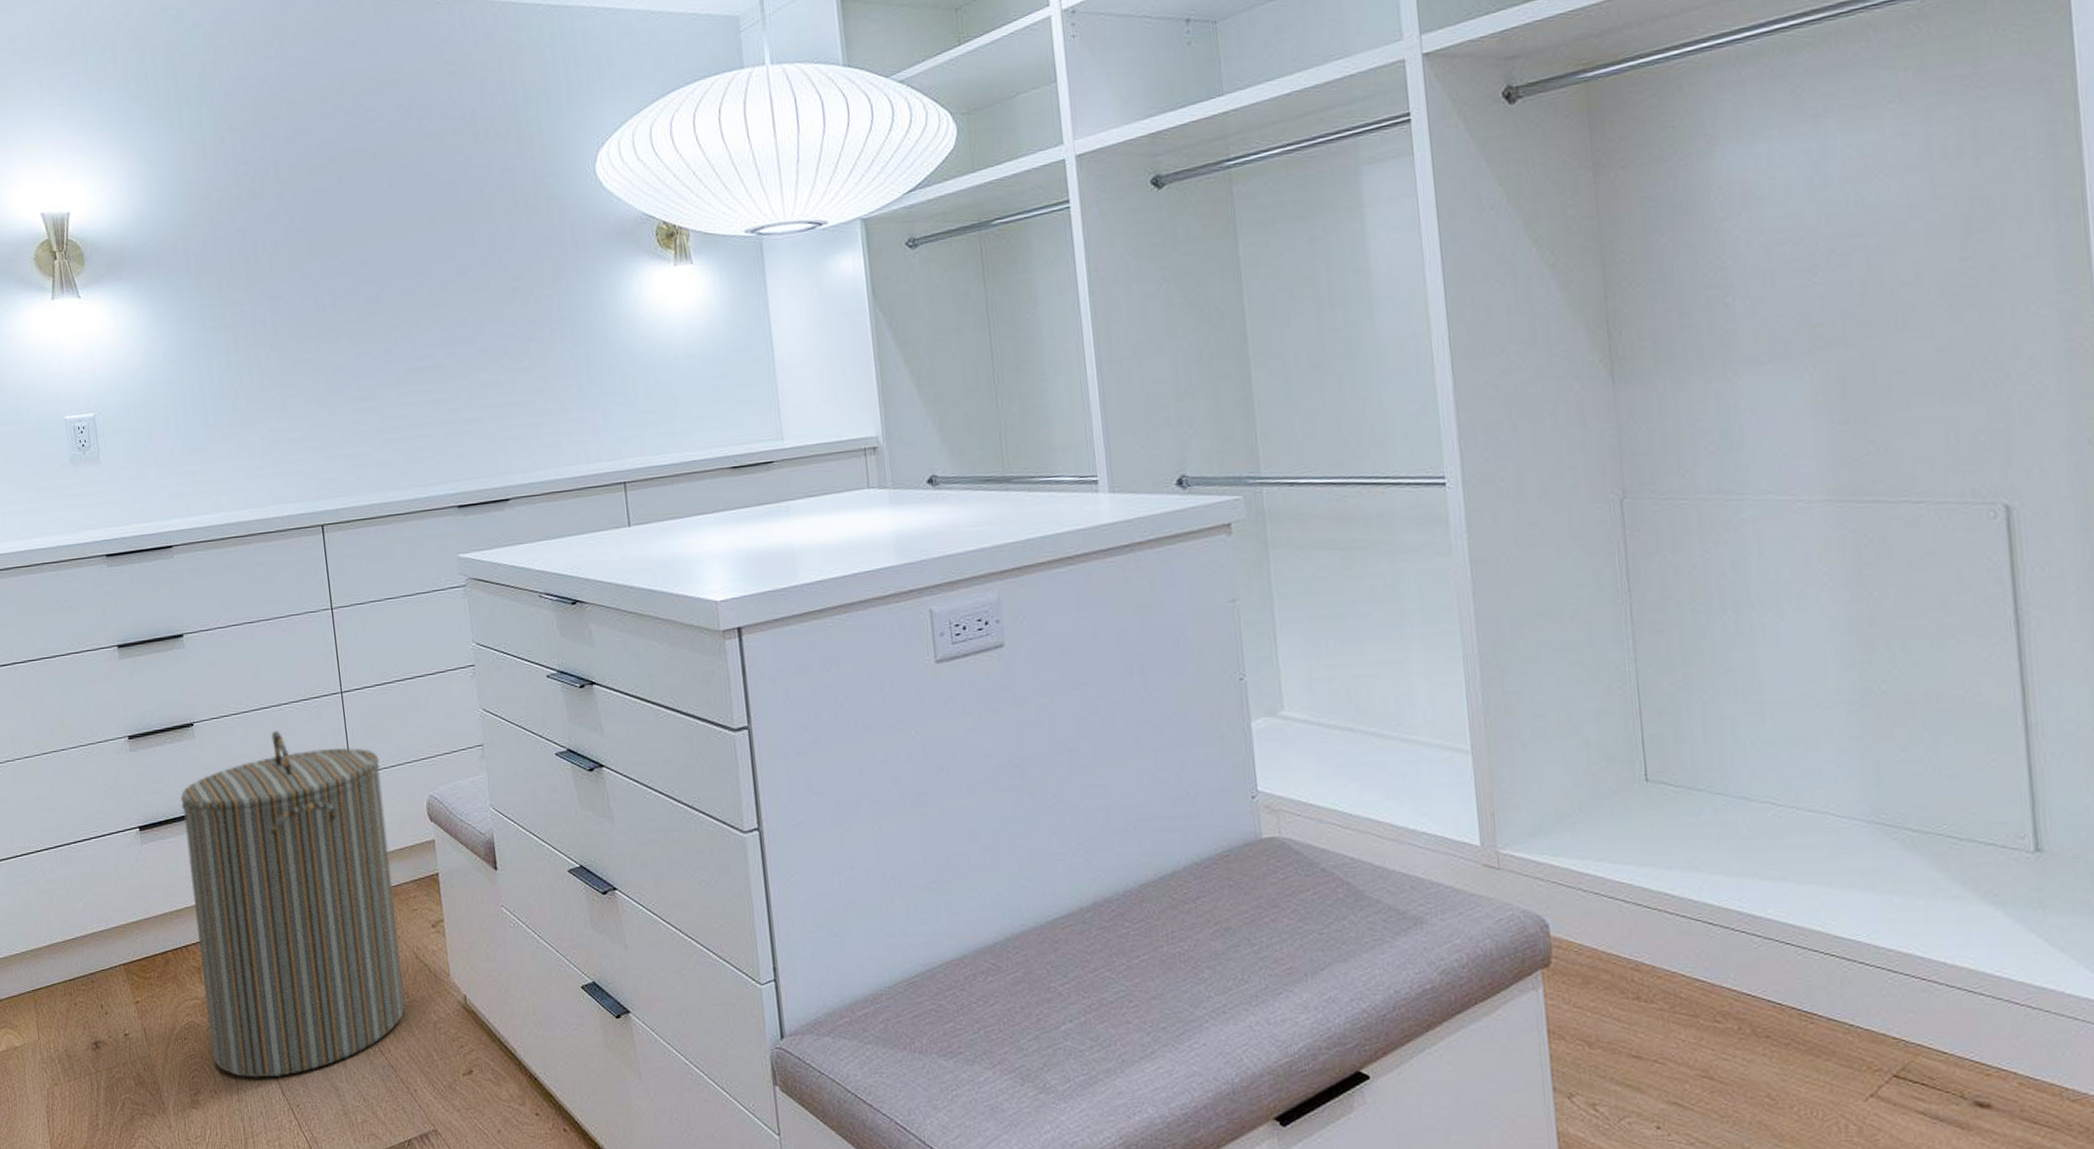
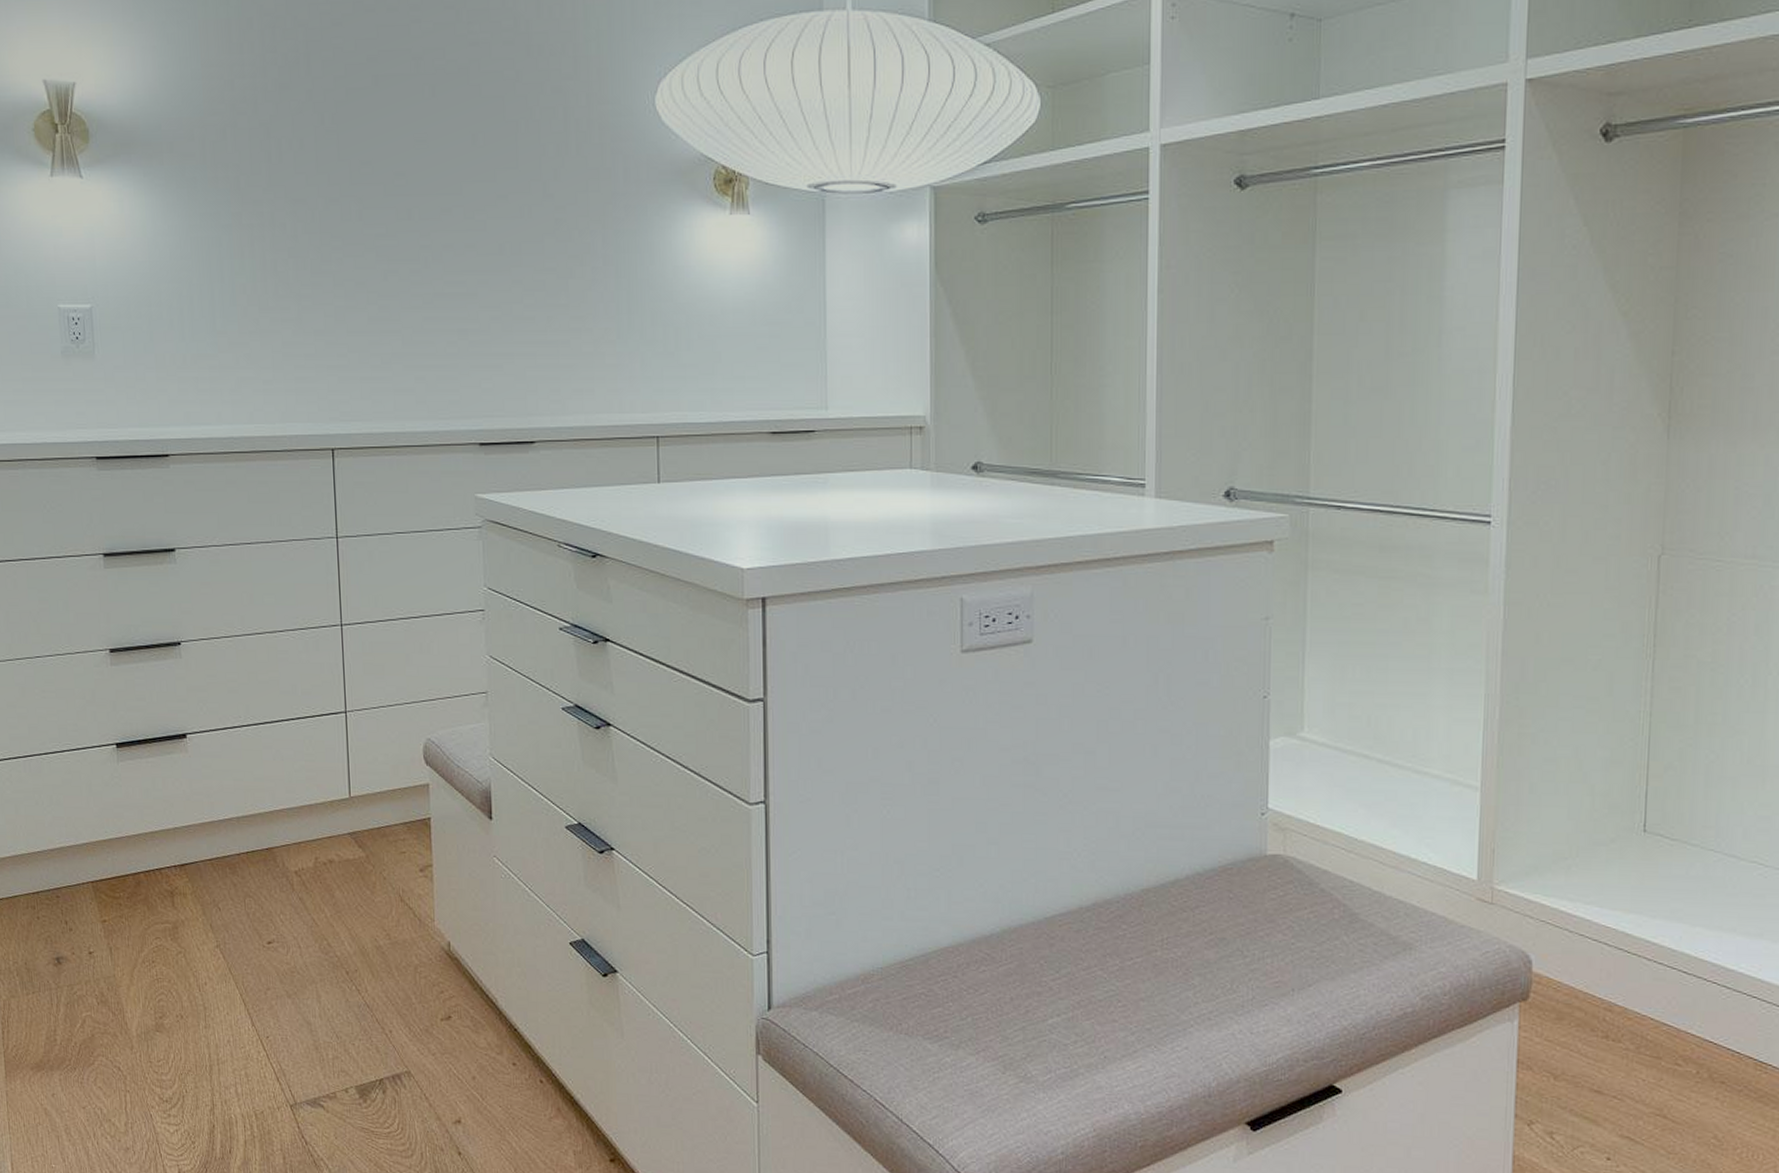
laundry hamper: present [181,730,406,1078] -> none [163,657,387,1008]

